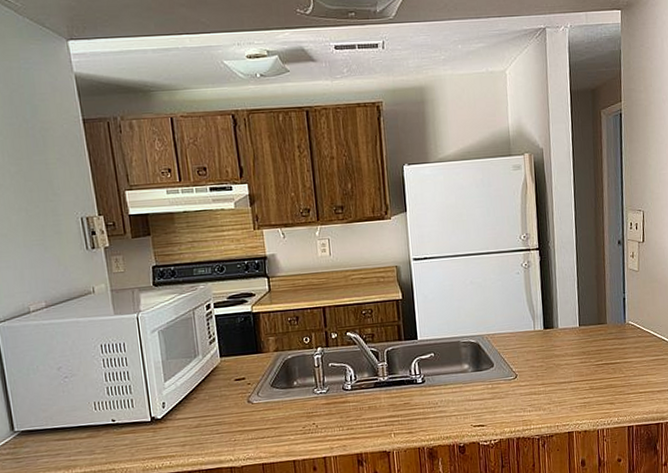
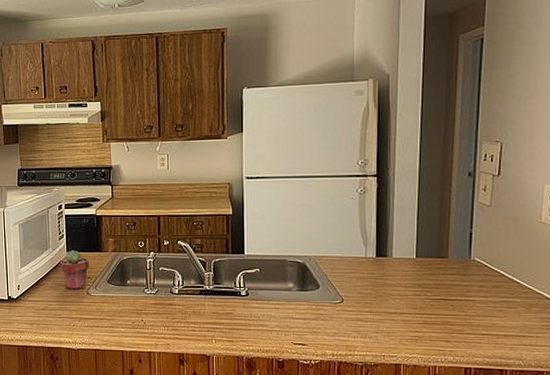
potted succulent: none [213,354,248,400] -> present [60,250,89,290]

